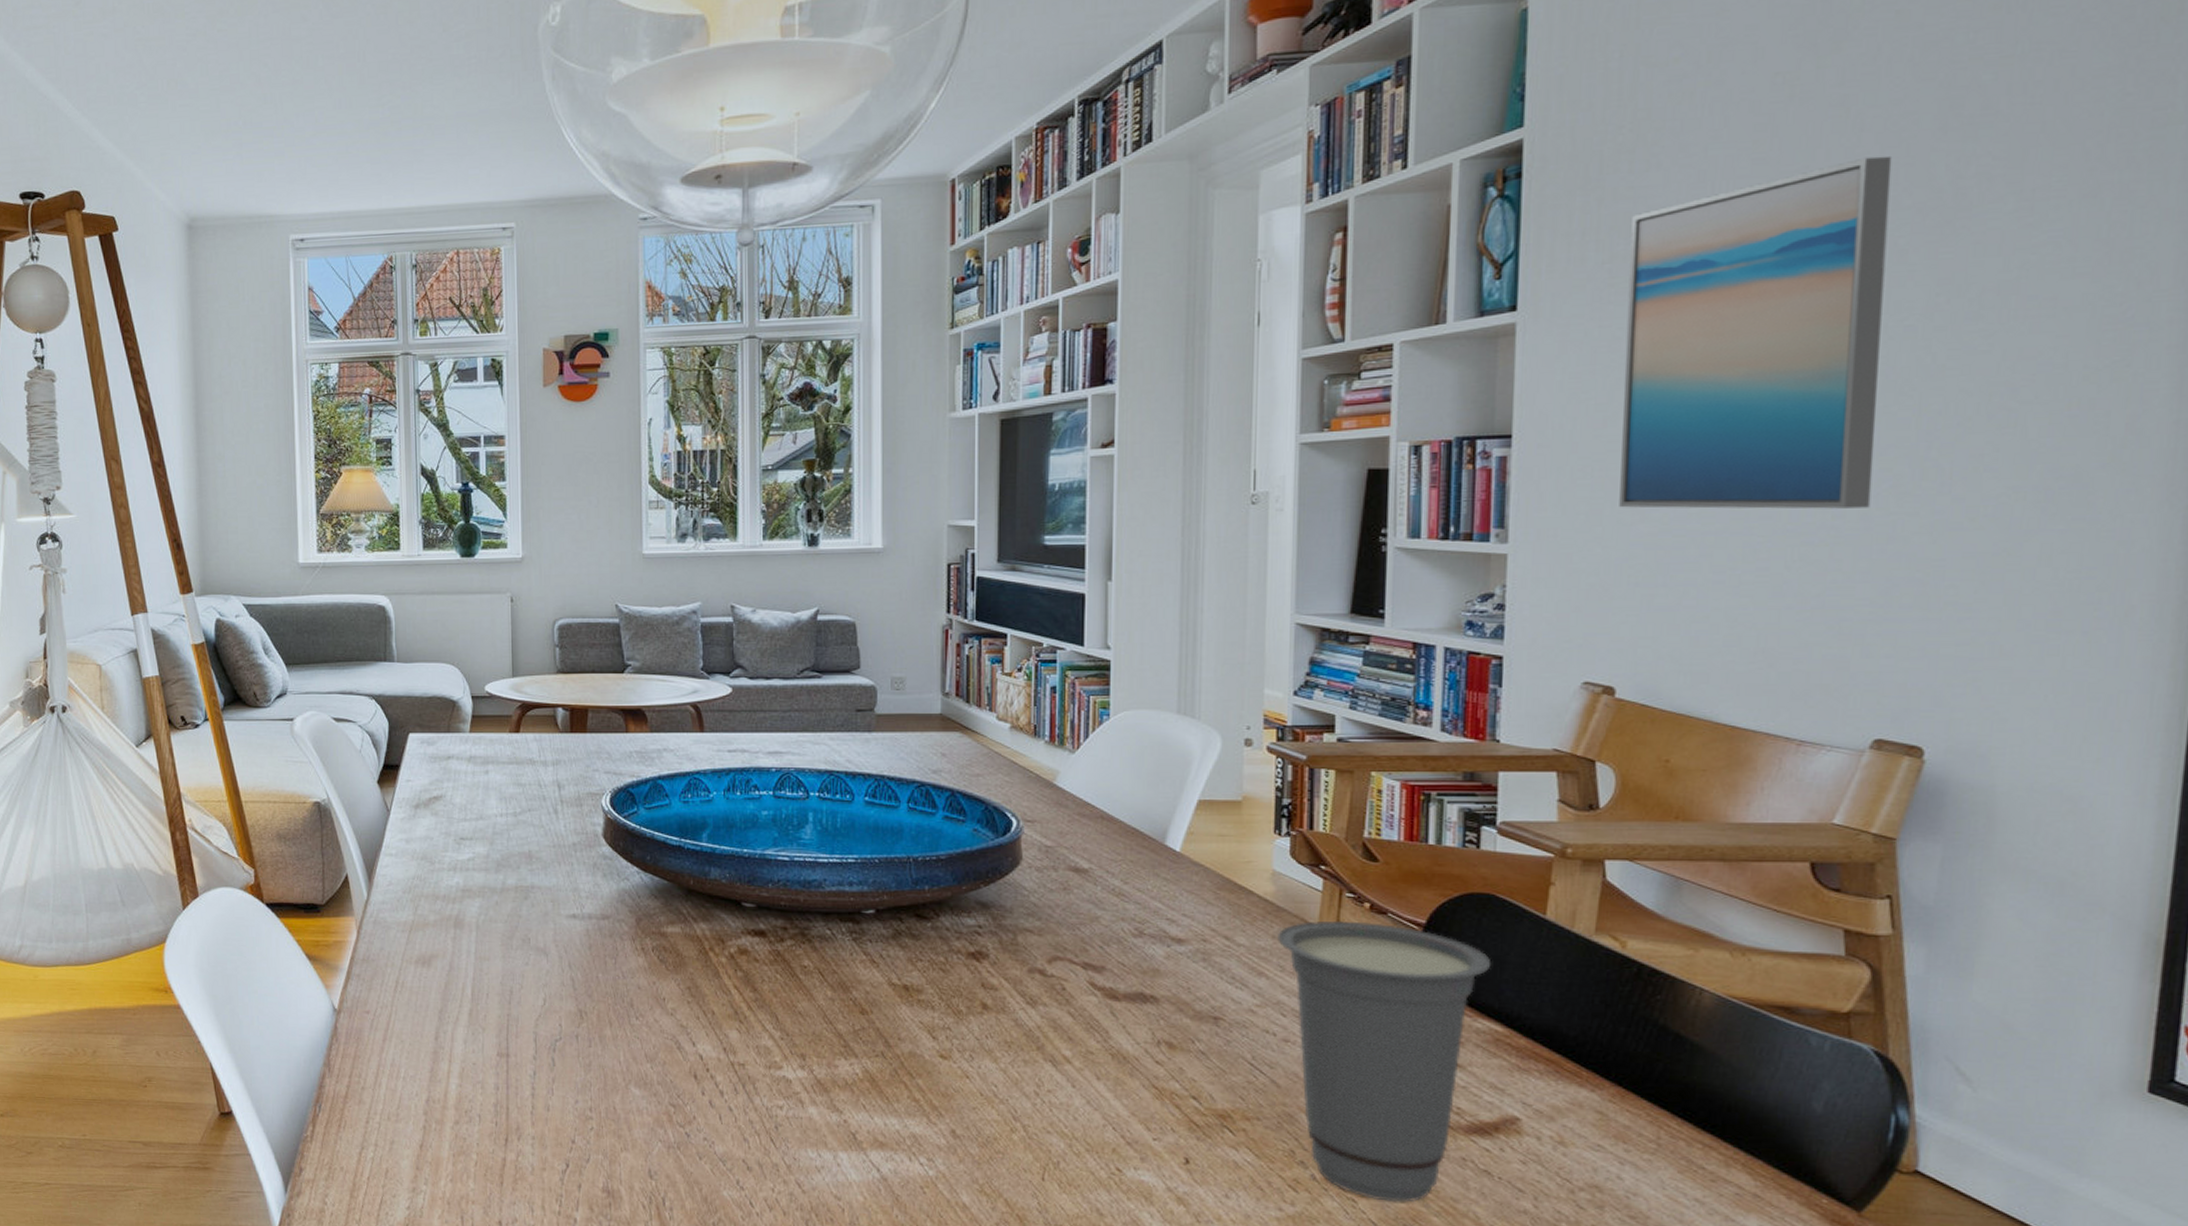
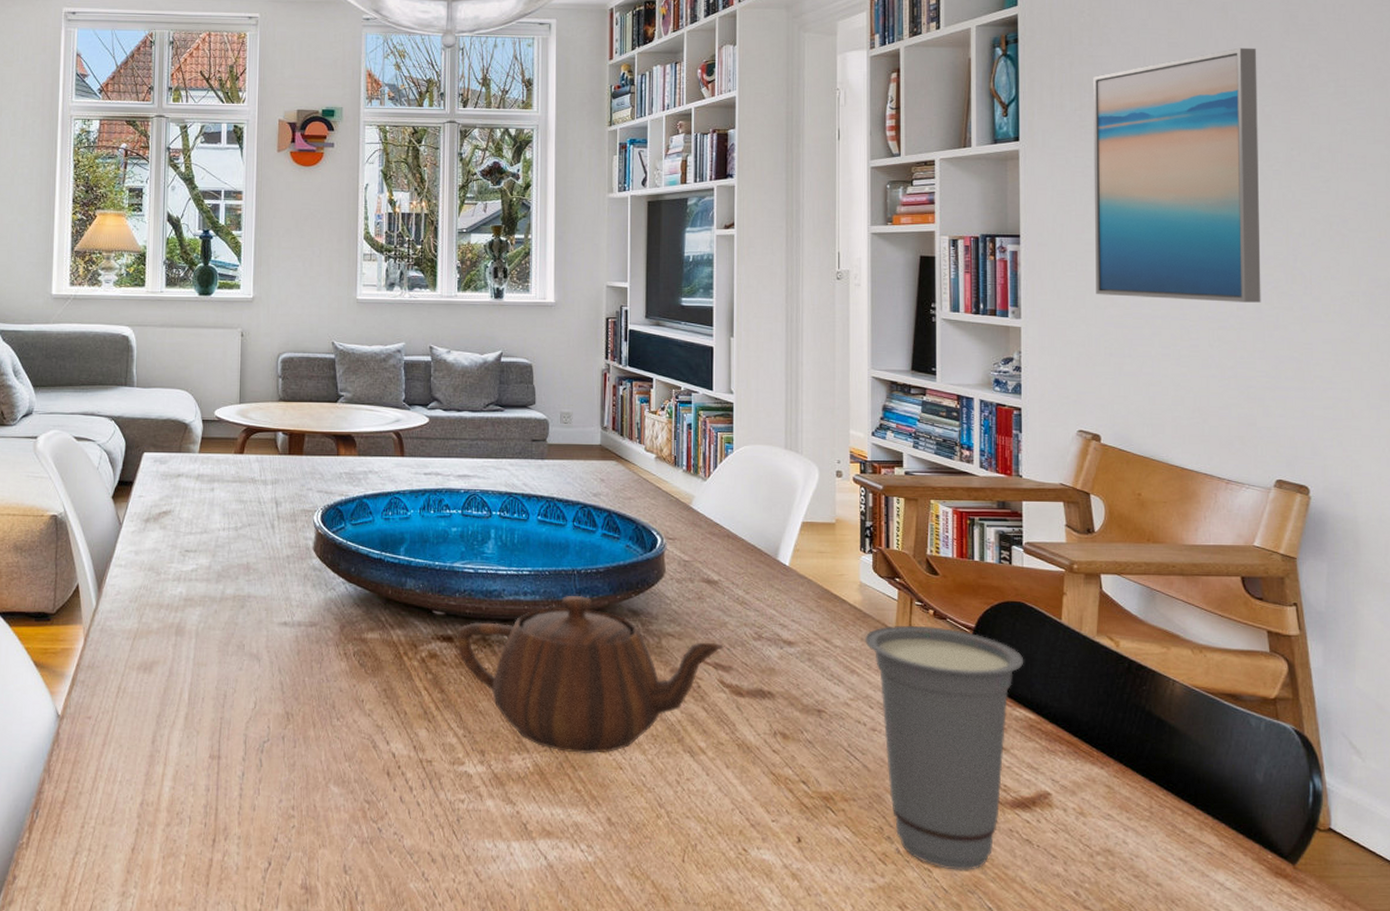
teapot: none [771,885,1097,1061] -> present [457,595,725,754]

